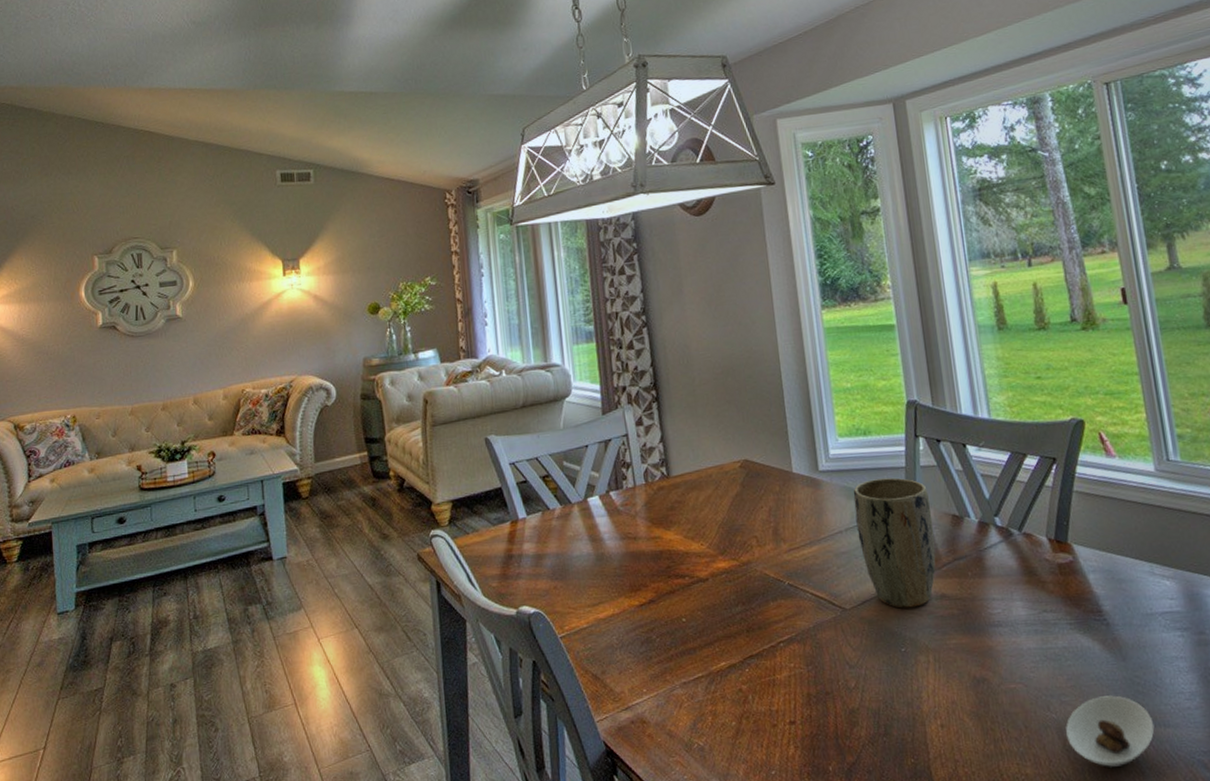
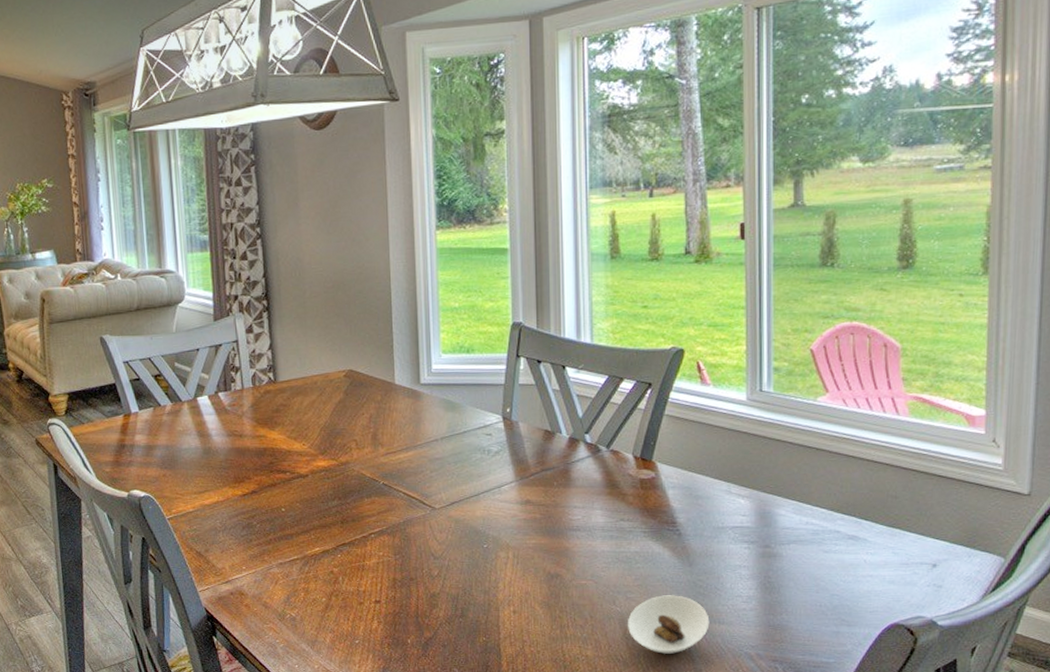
plant pot: present [853,477,936,608] -> none [451,393,526,510]

